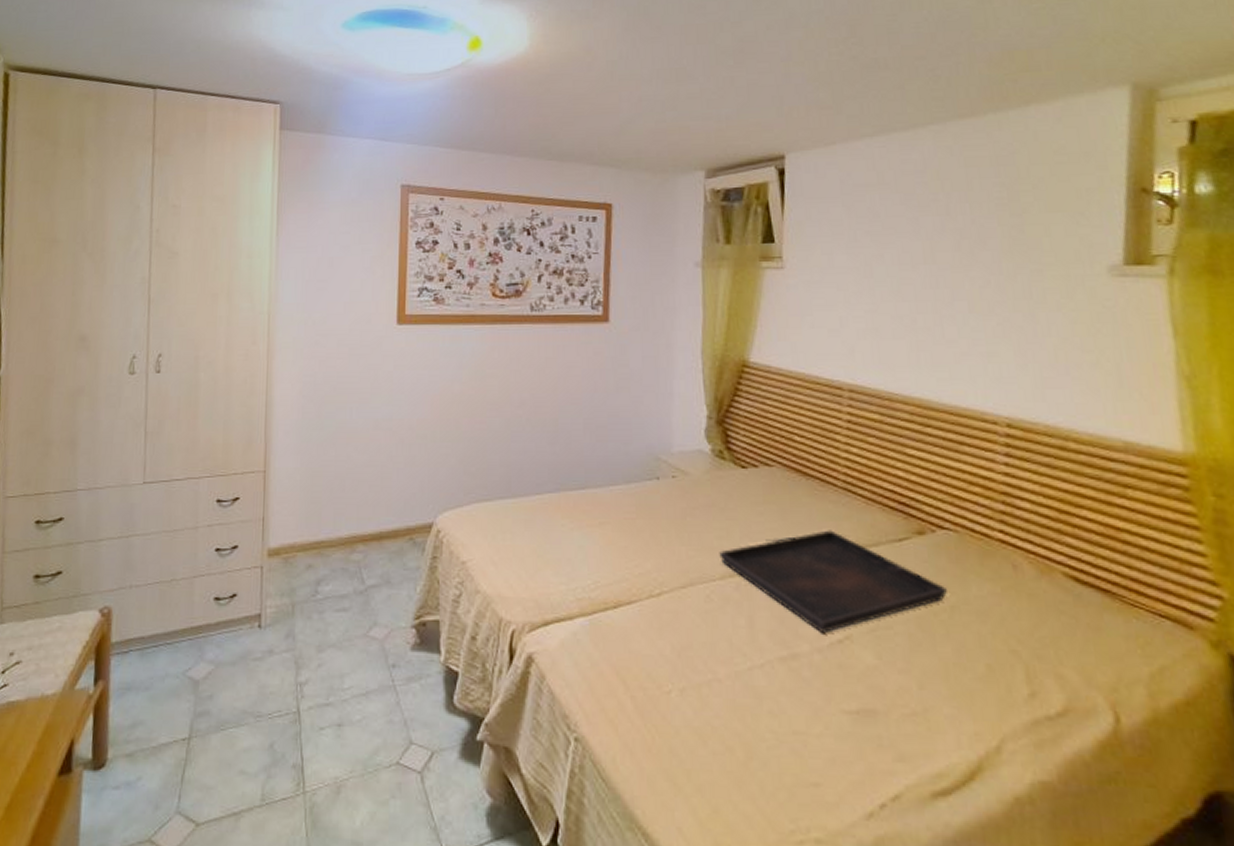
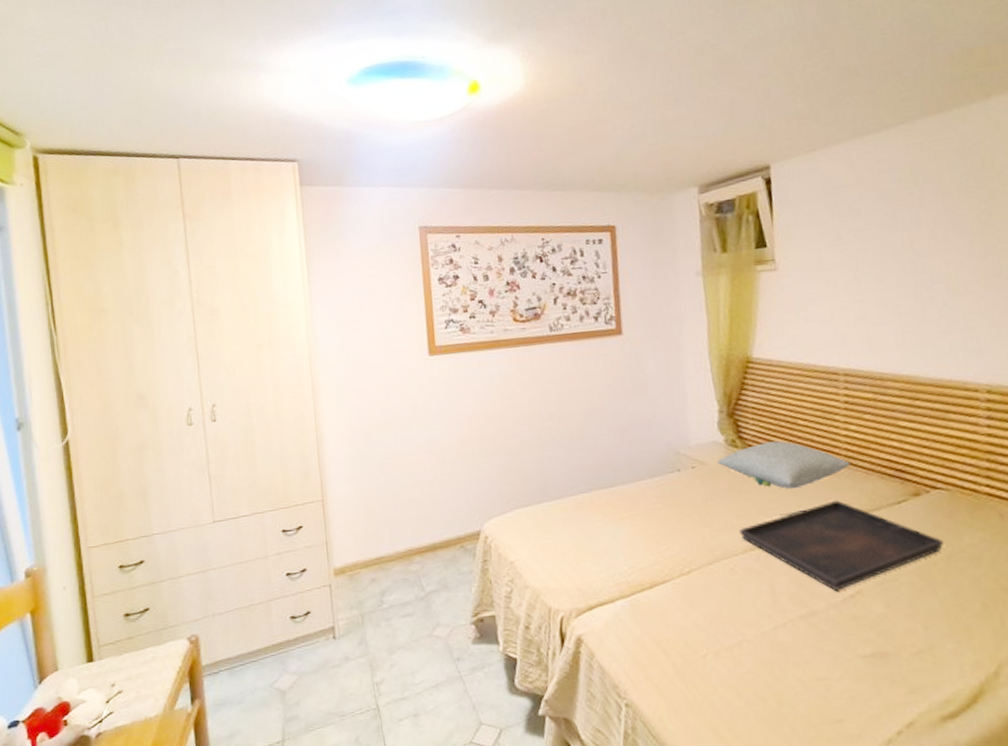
pillow: none [700,457,849,513] -> present [716,441,851,490]

